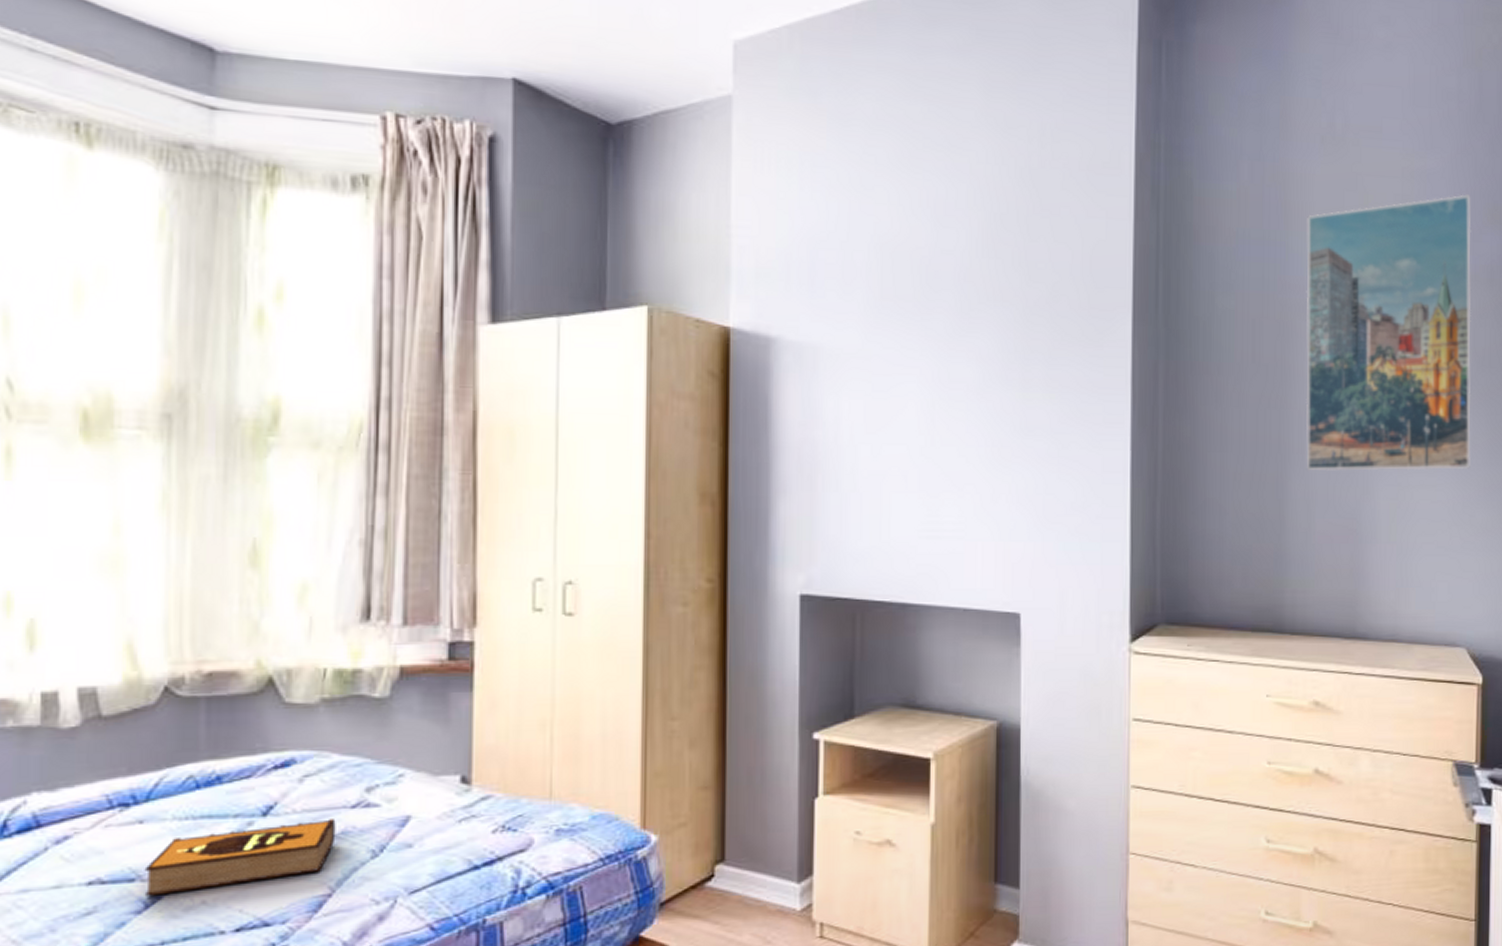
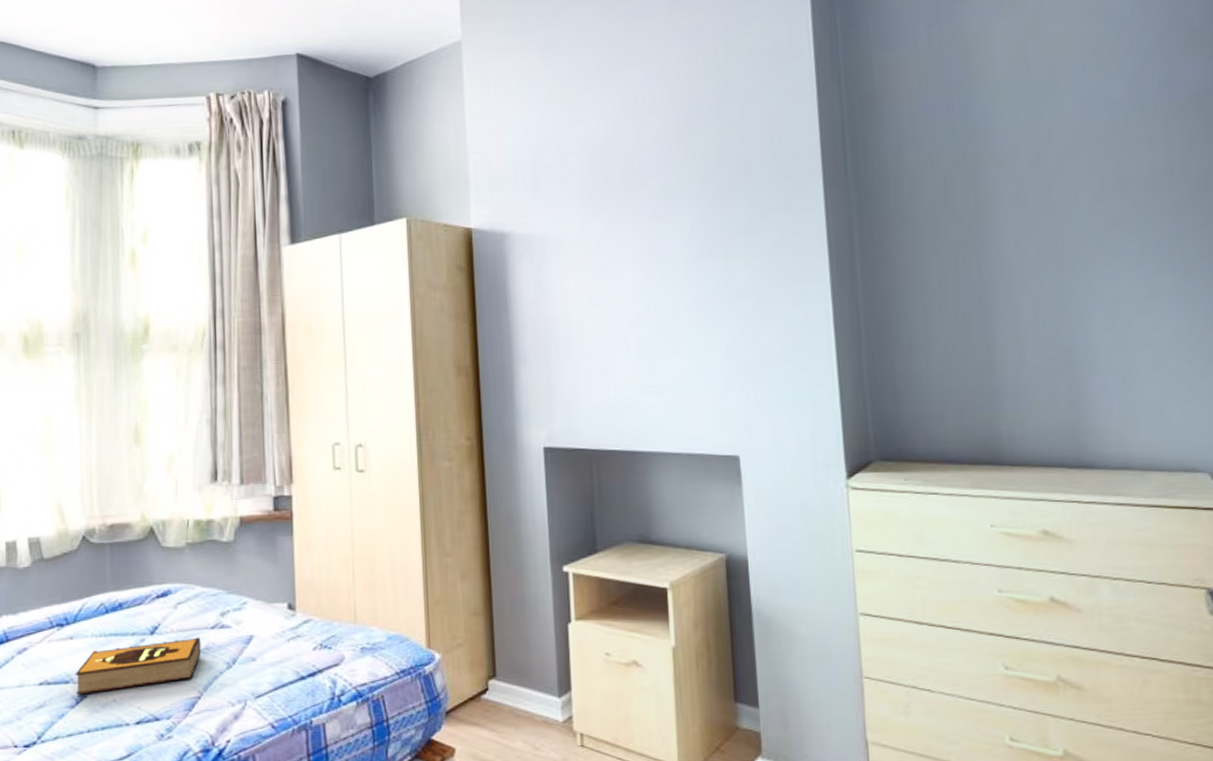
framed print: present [1306,194,1471,472] -> none [990,25,1194,307]

